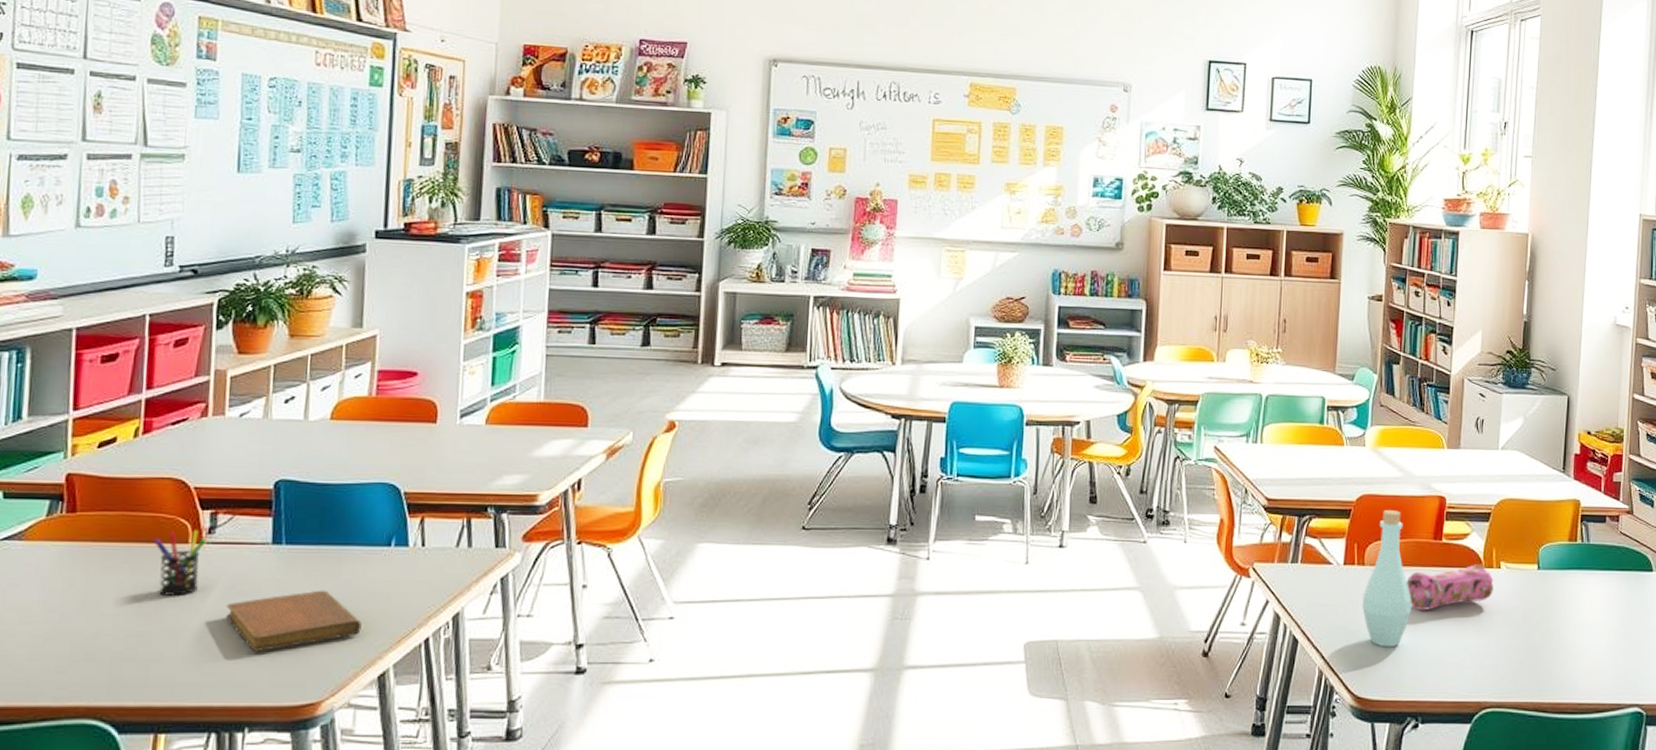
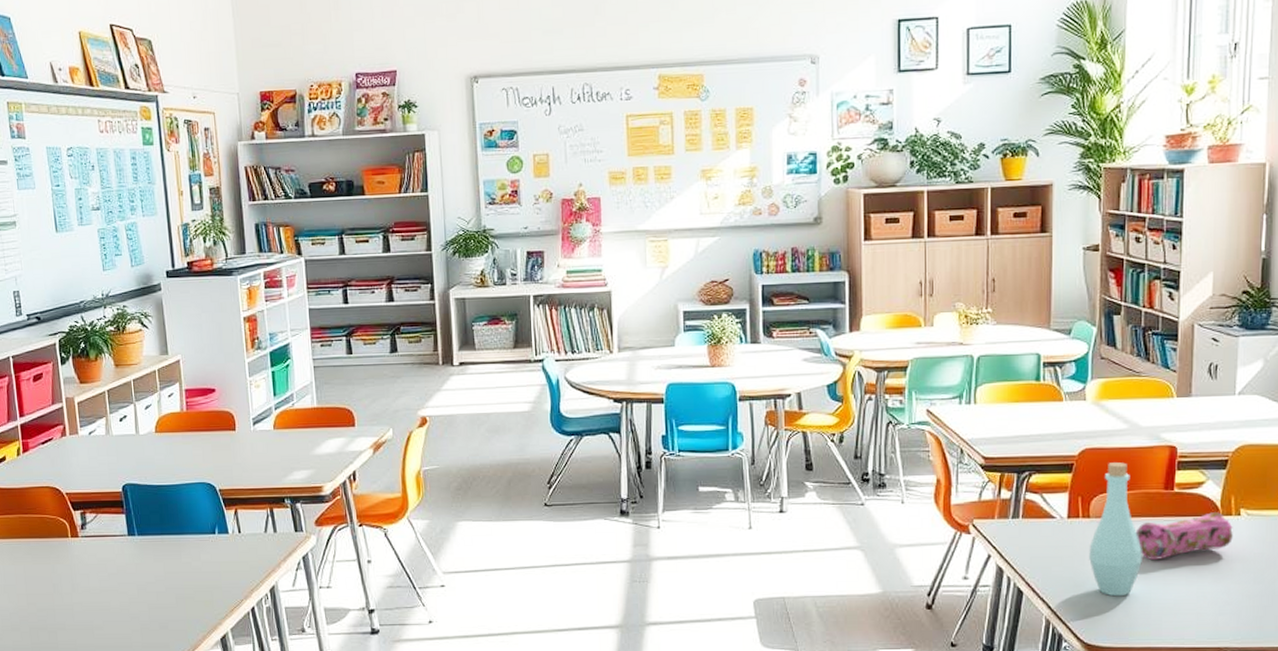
pen holder: present [153,530,208,596] -> none [44,527,82,579]
notebook: present [226,590,362,651] -> none [103,571,203,620]

